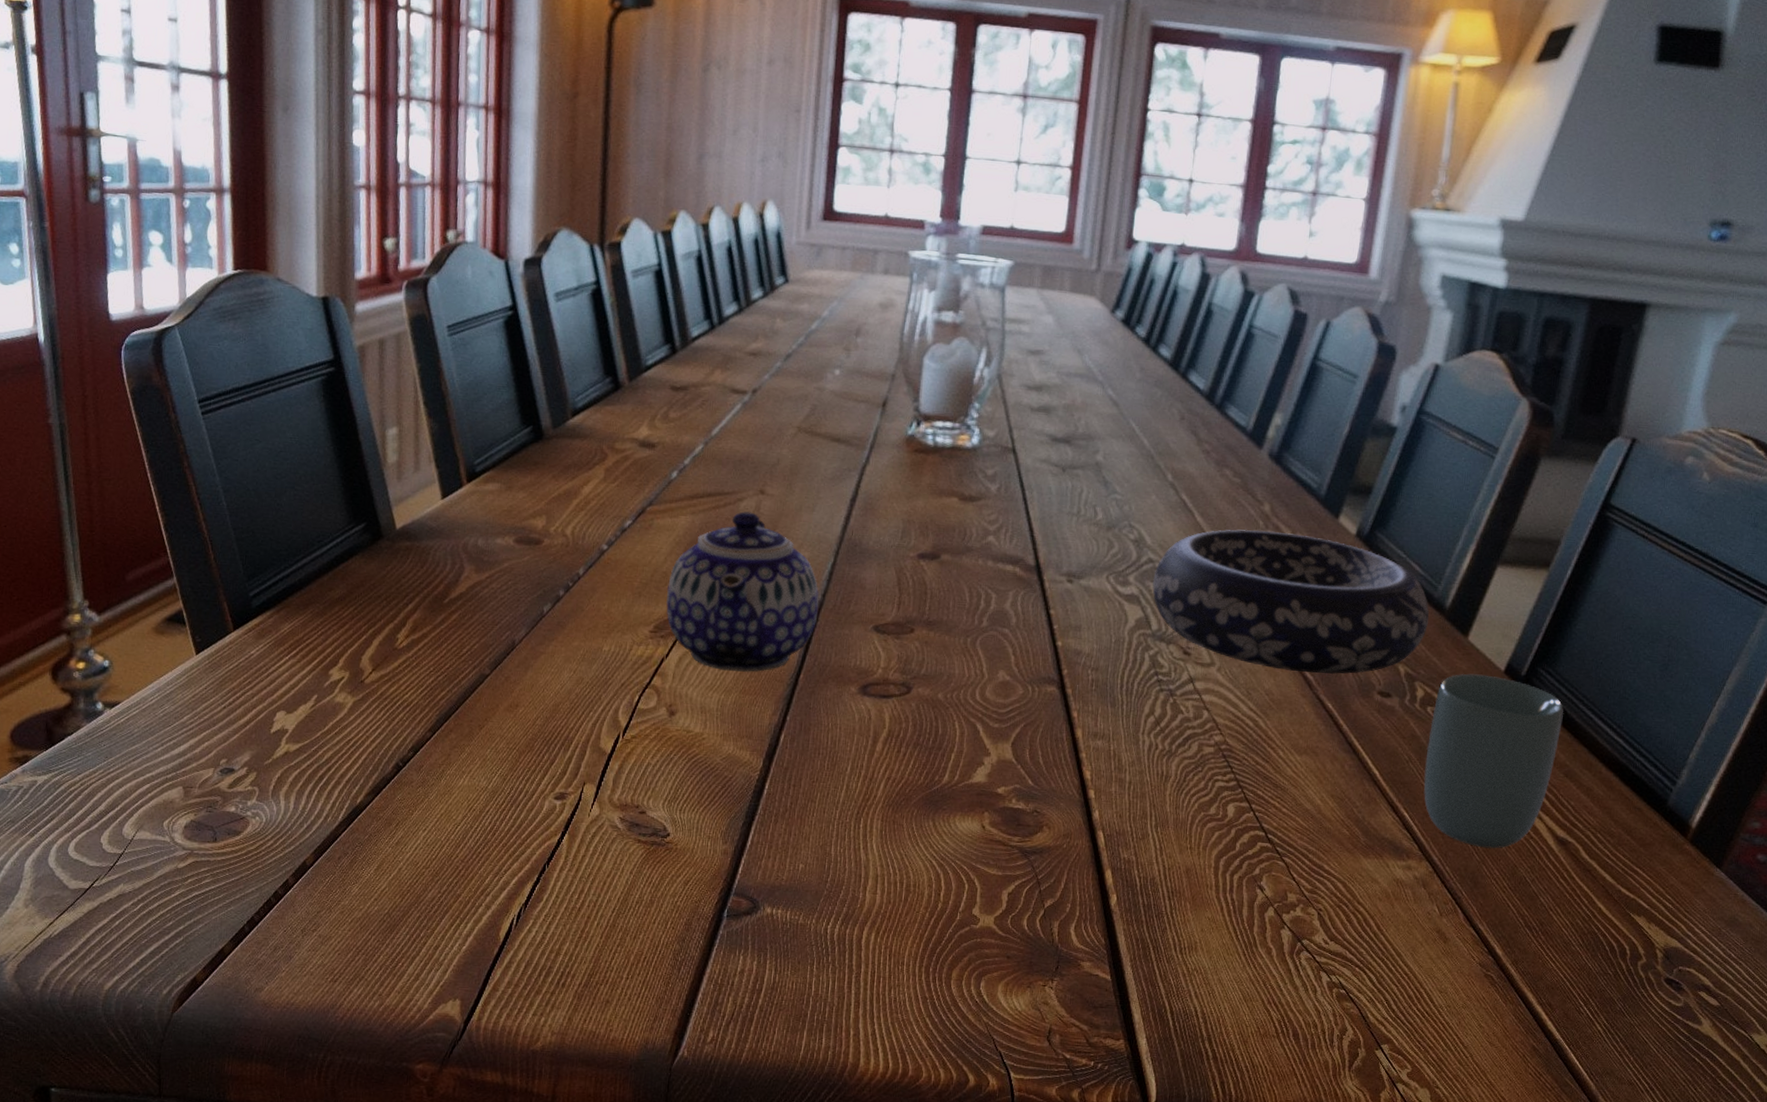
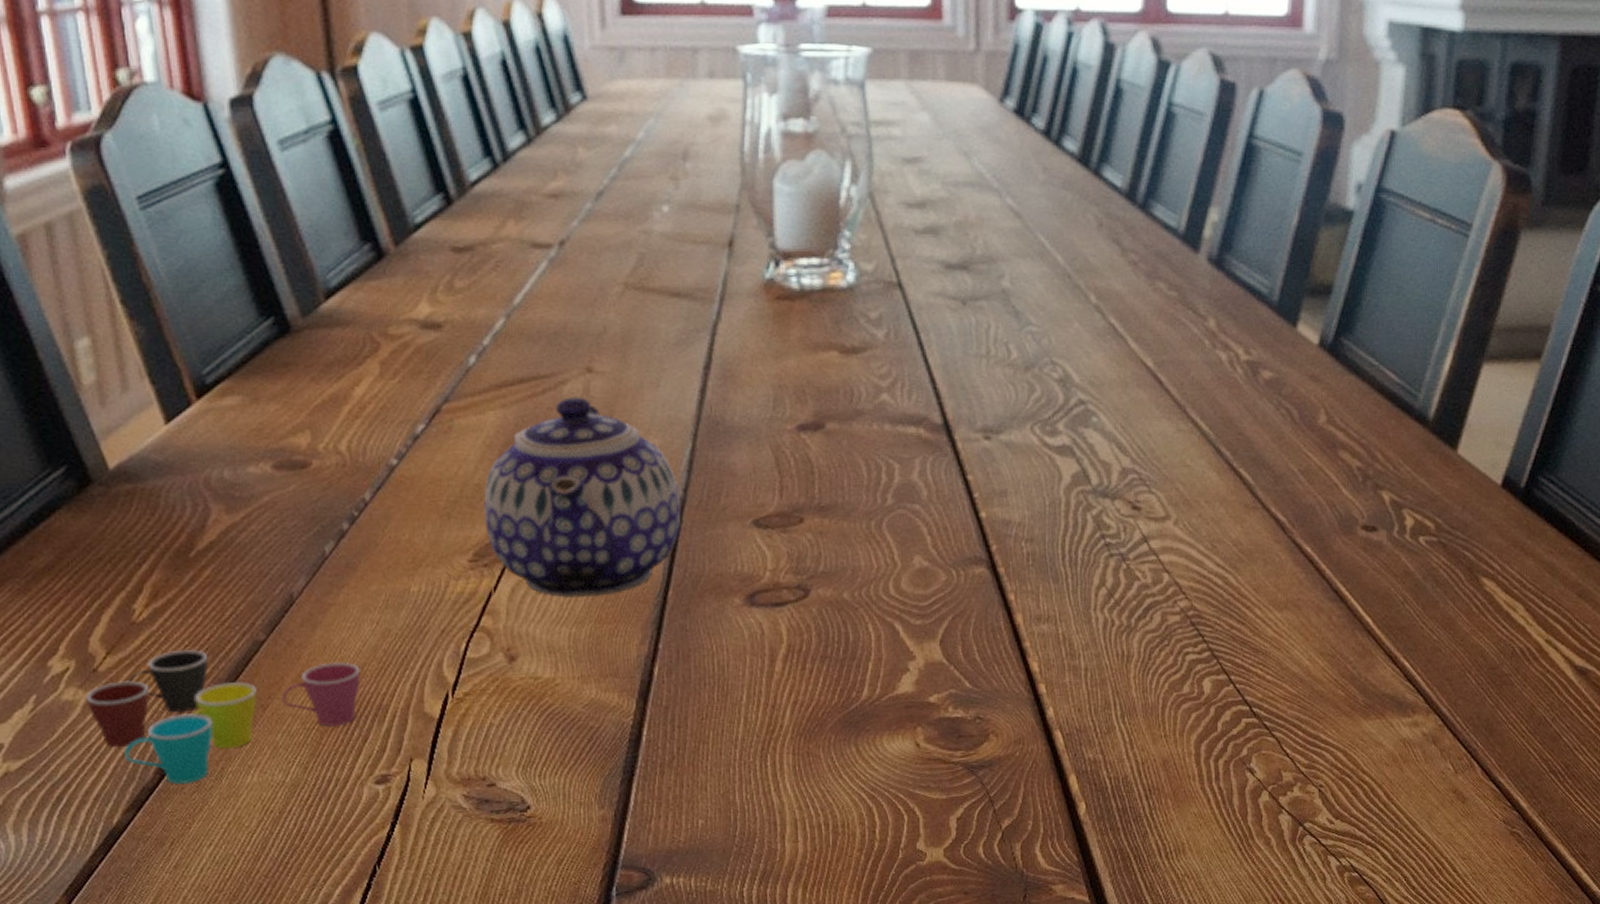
cup: none [352,674,556,779] -> present [85,648,361,784]
decorative bowl: present [1152,529,1429,675] -> none [1085,350,1412,515]
cup: present [1424,673,1564,849] -> none [1423,492,1572,691]

